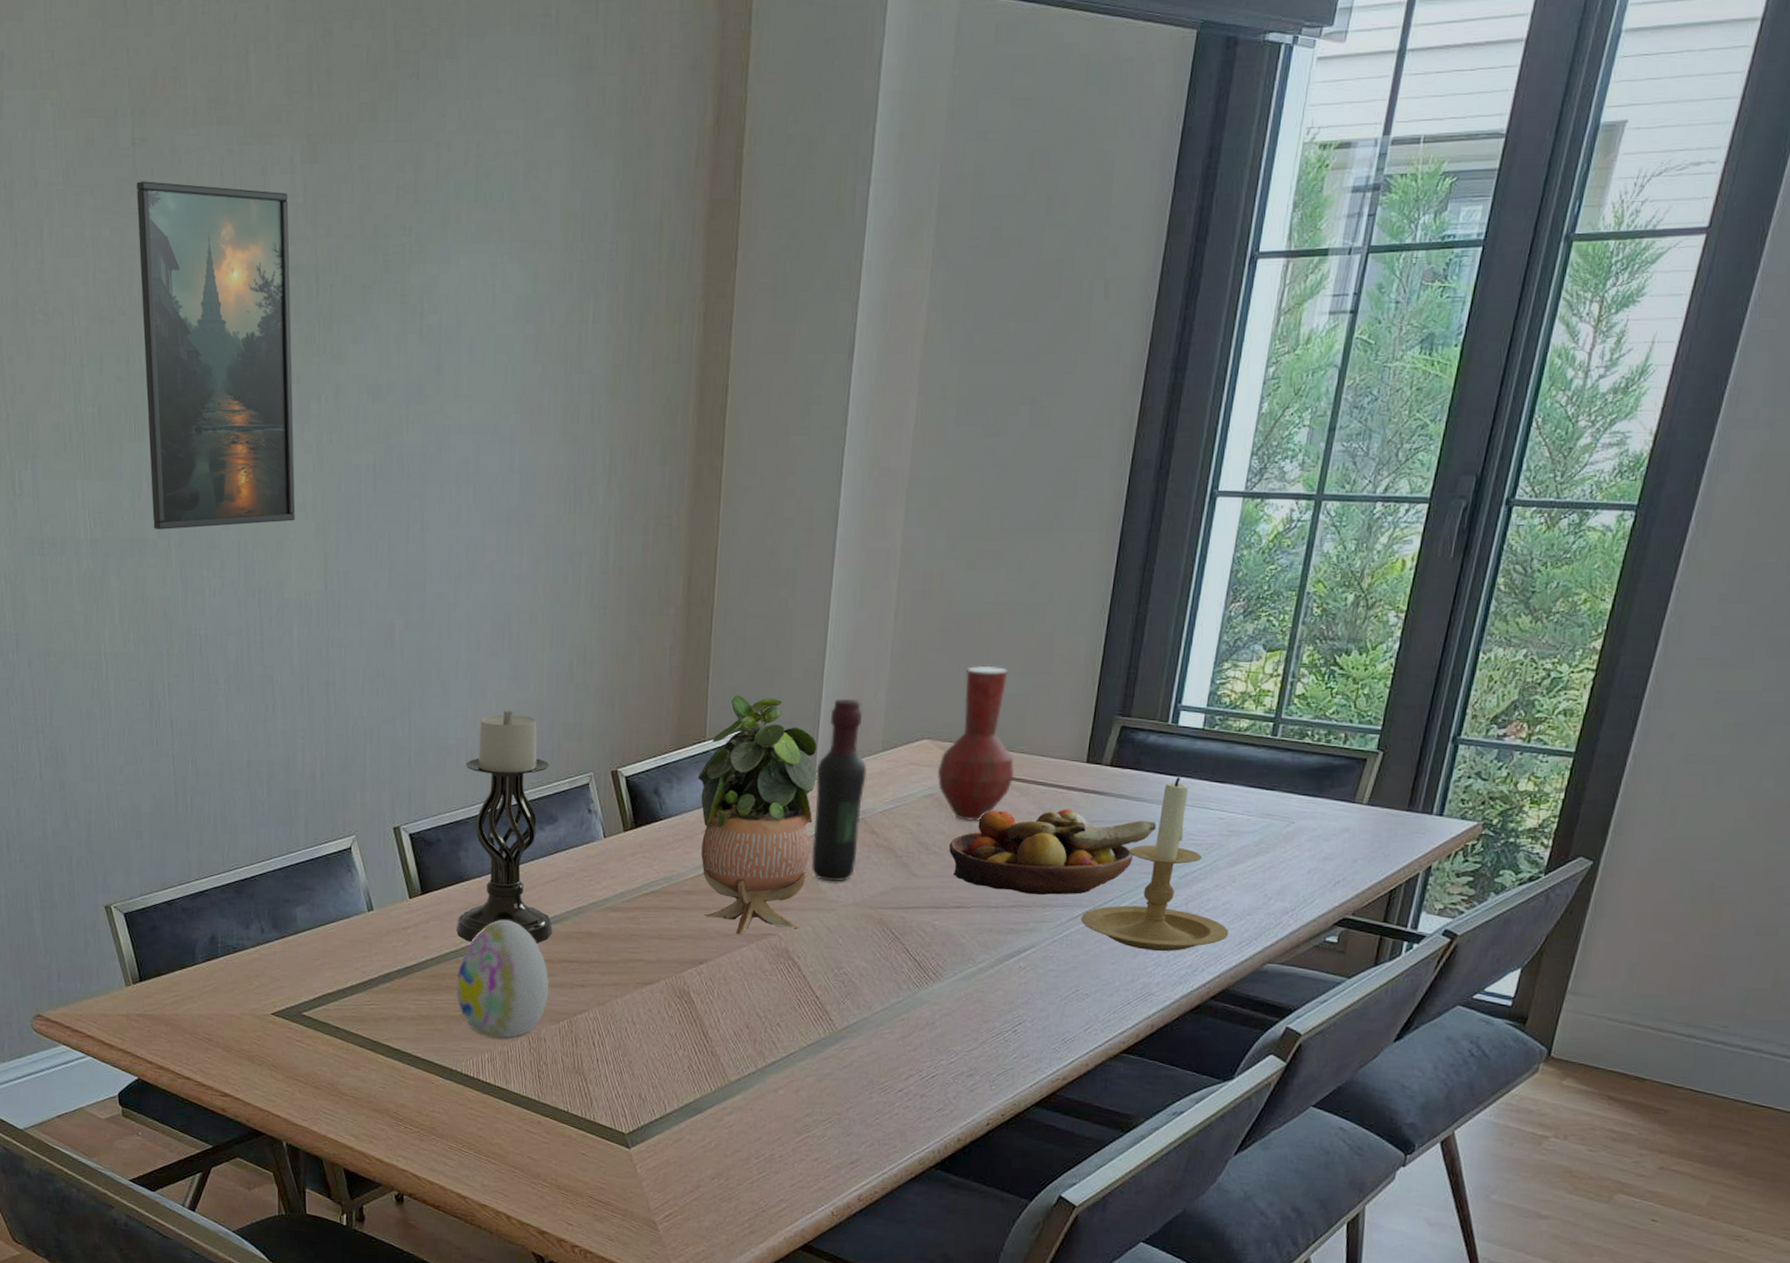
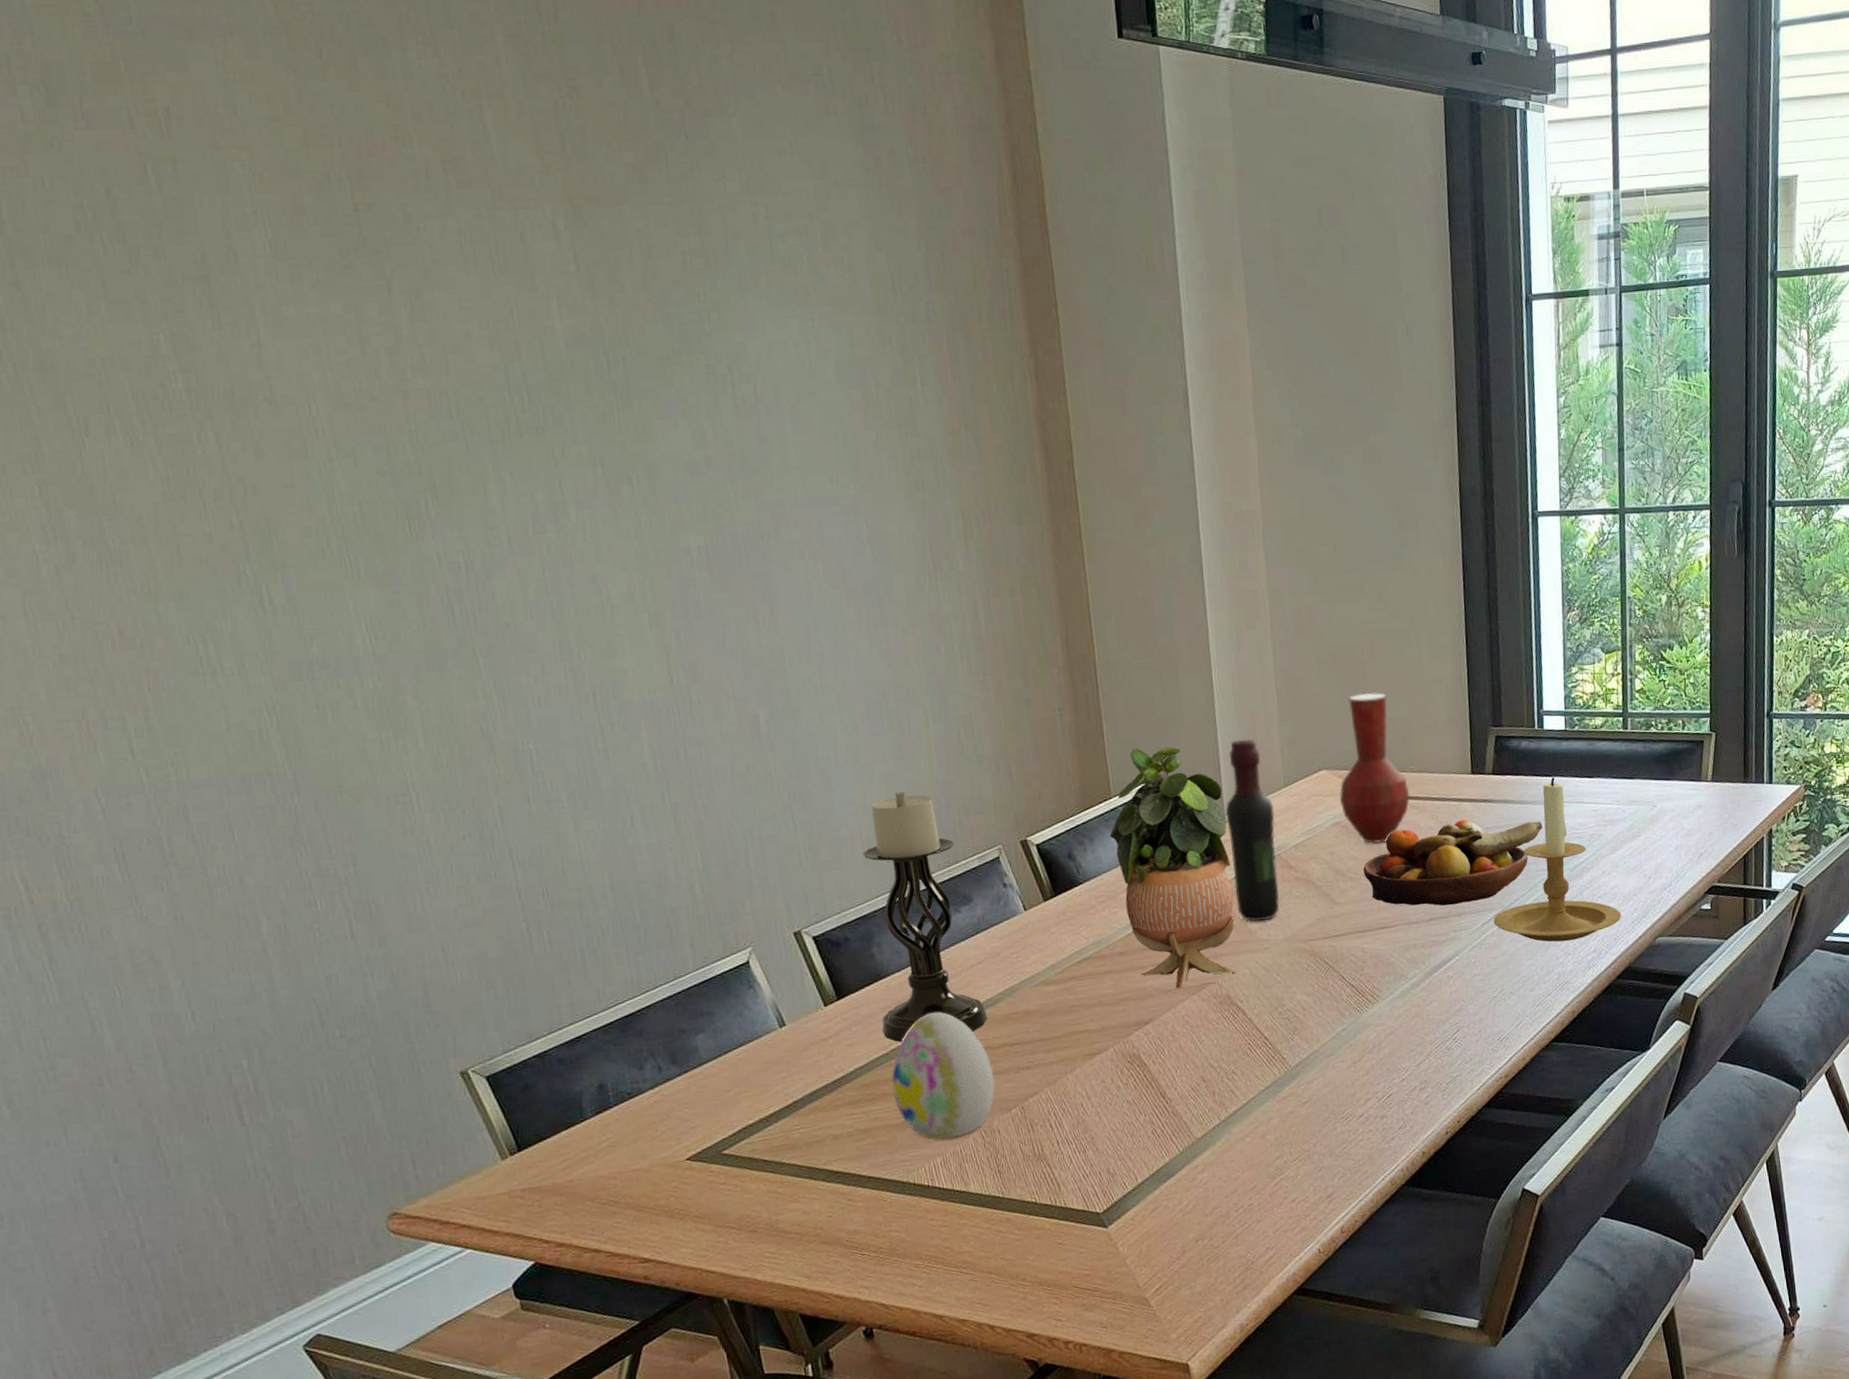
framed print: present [136,181,296,530] -> none [366,251,623,638]

